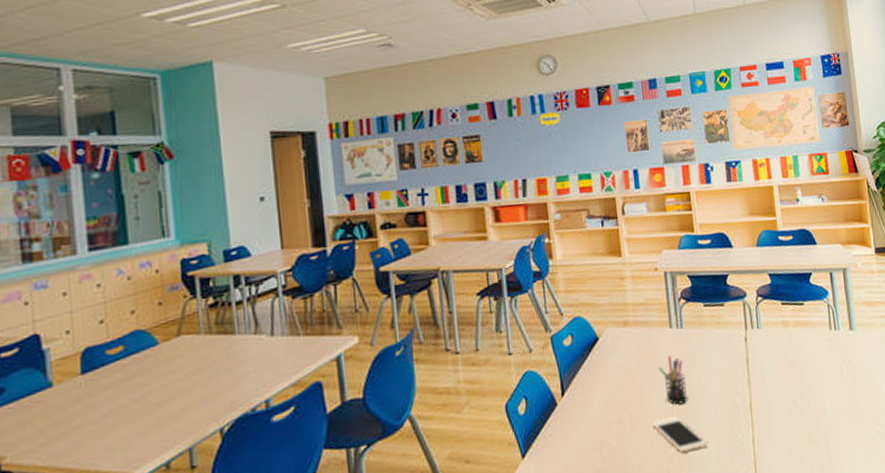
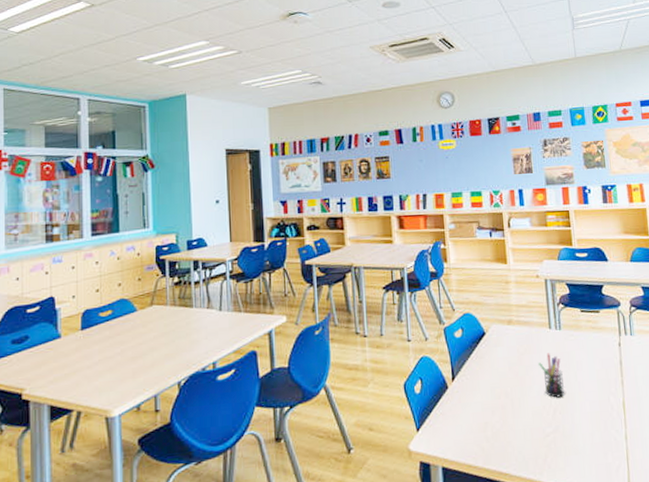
cell phone: present [653,417,707,453] -> none [533,408,583,441]

